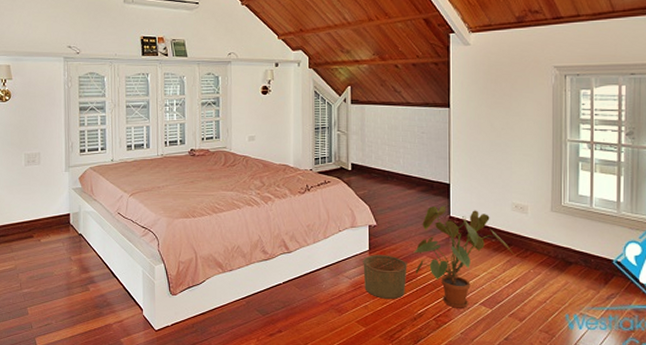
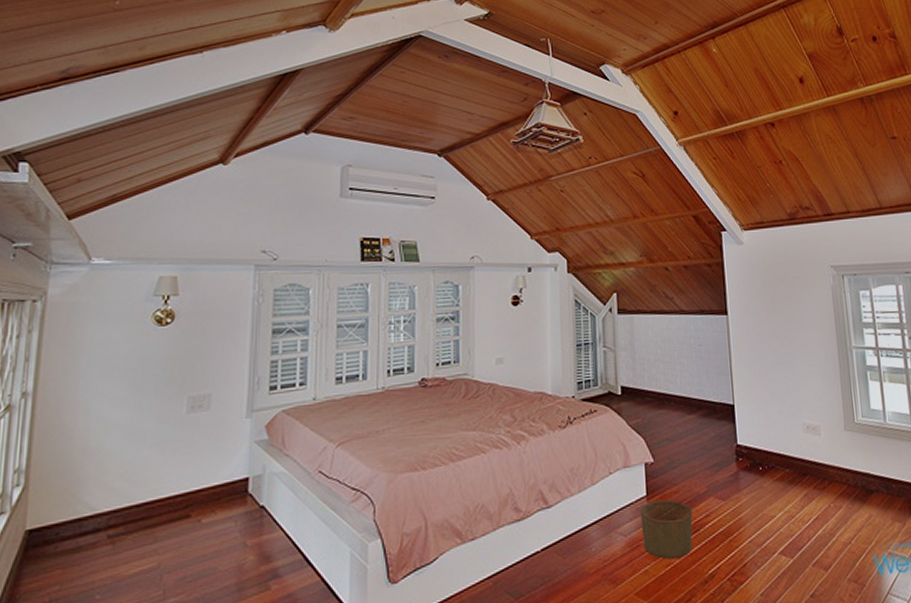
house plant: present [412,205,514,308] -> none [697,431,811,562]

